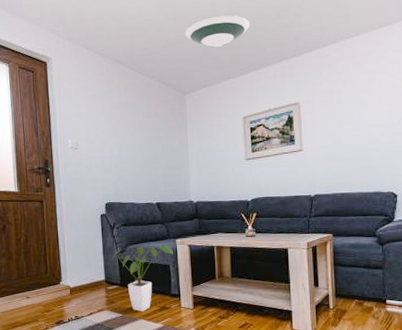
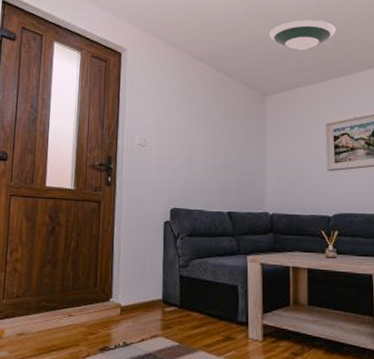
house plant: present [112,243,173,312] -> none [172,259,243,342]

